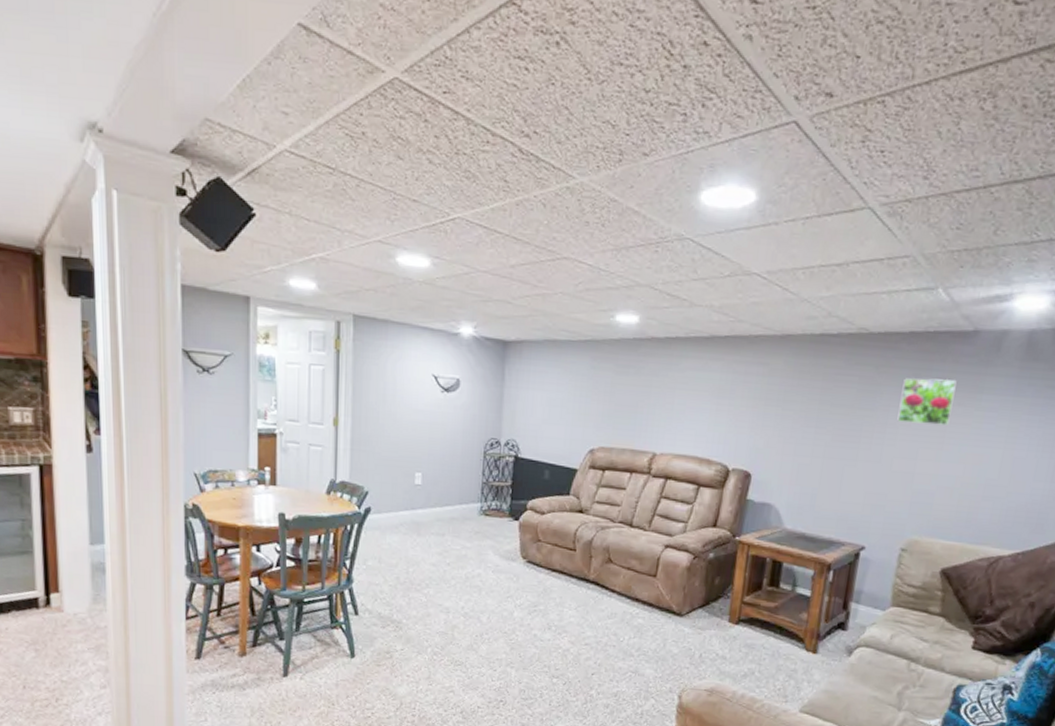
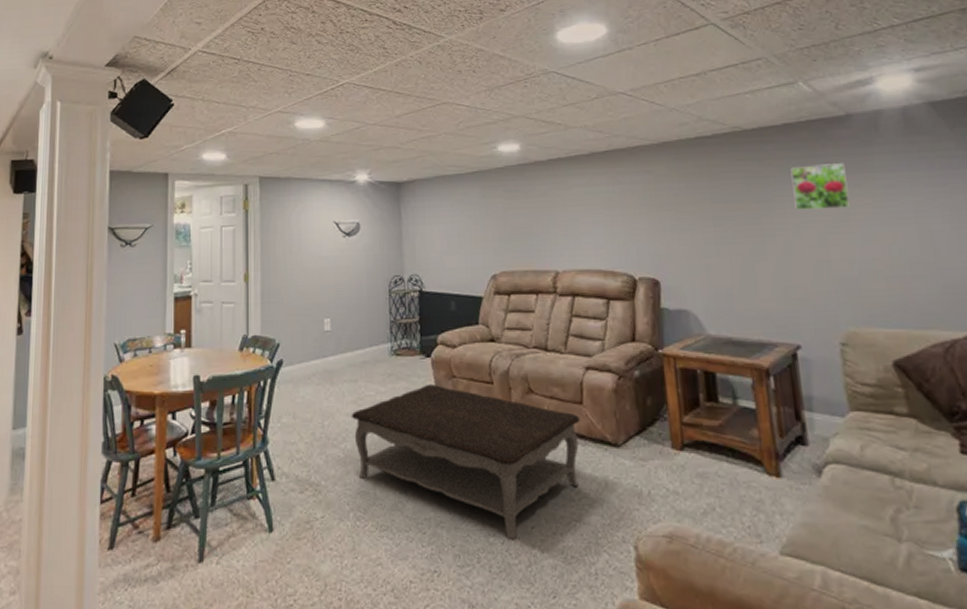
coffee table: none [435,544,651,683] -> present [351,384,580,541]

